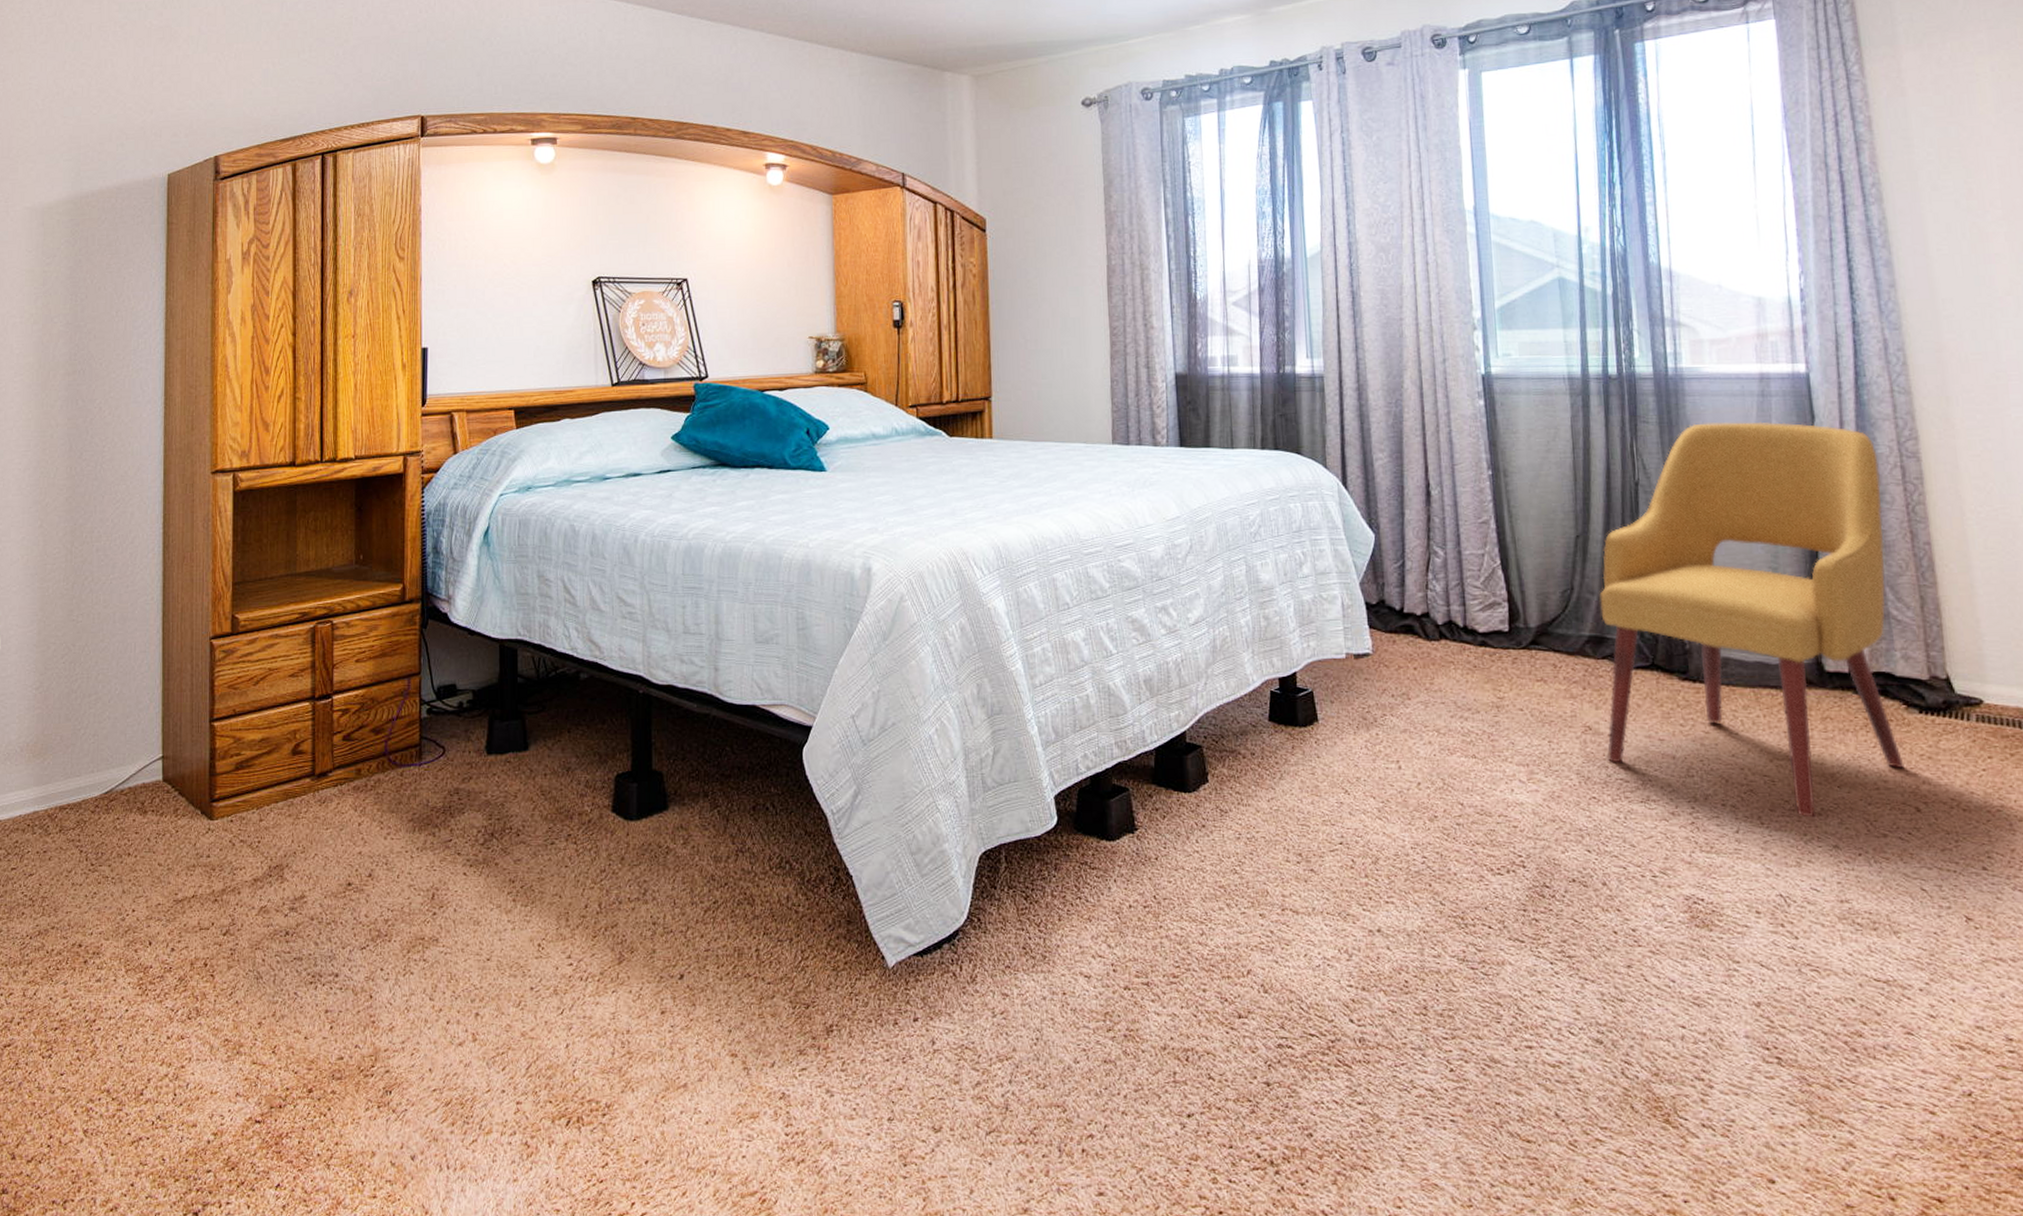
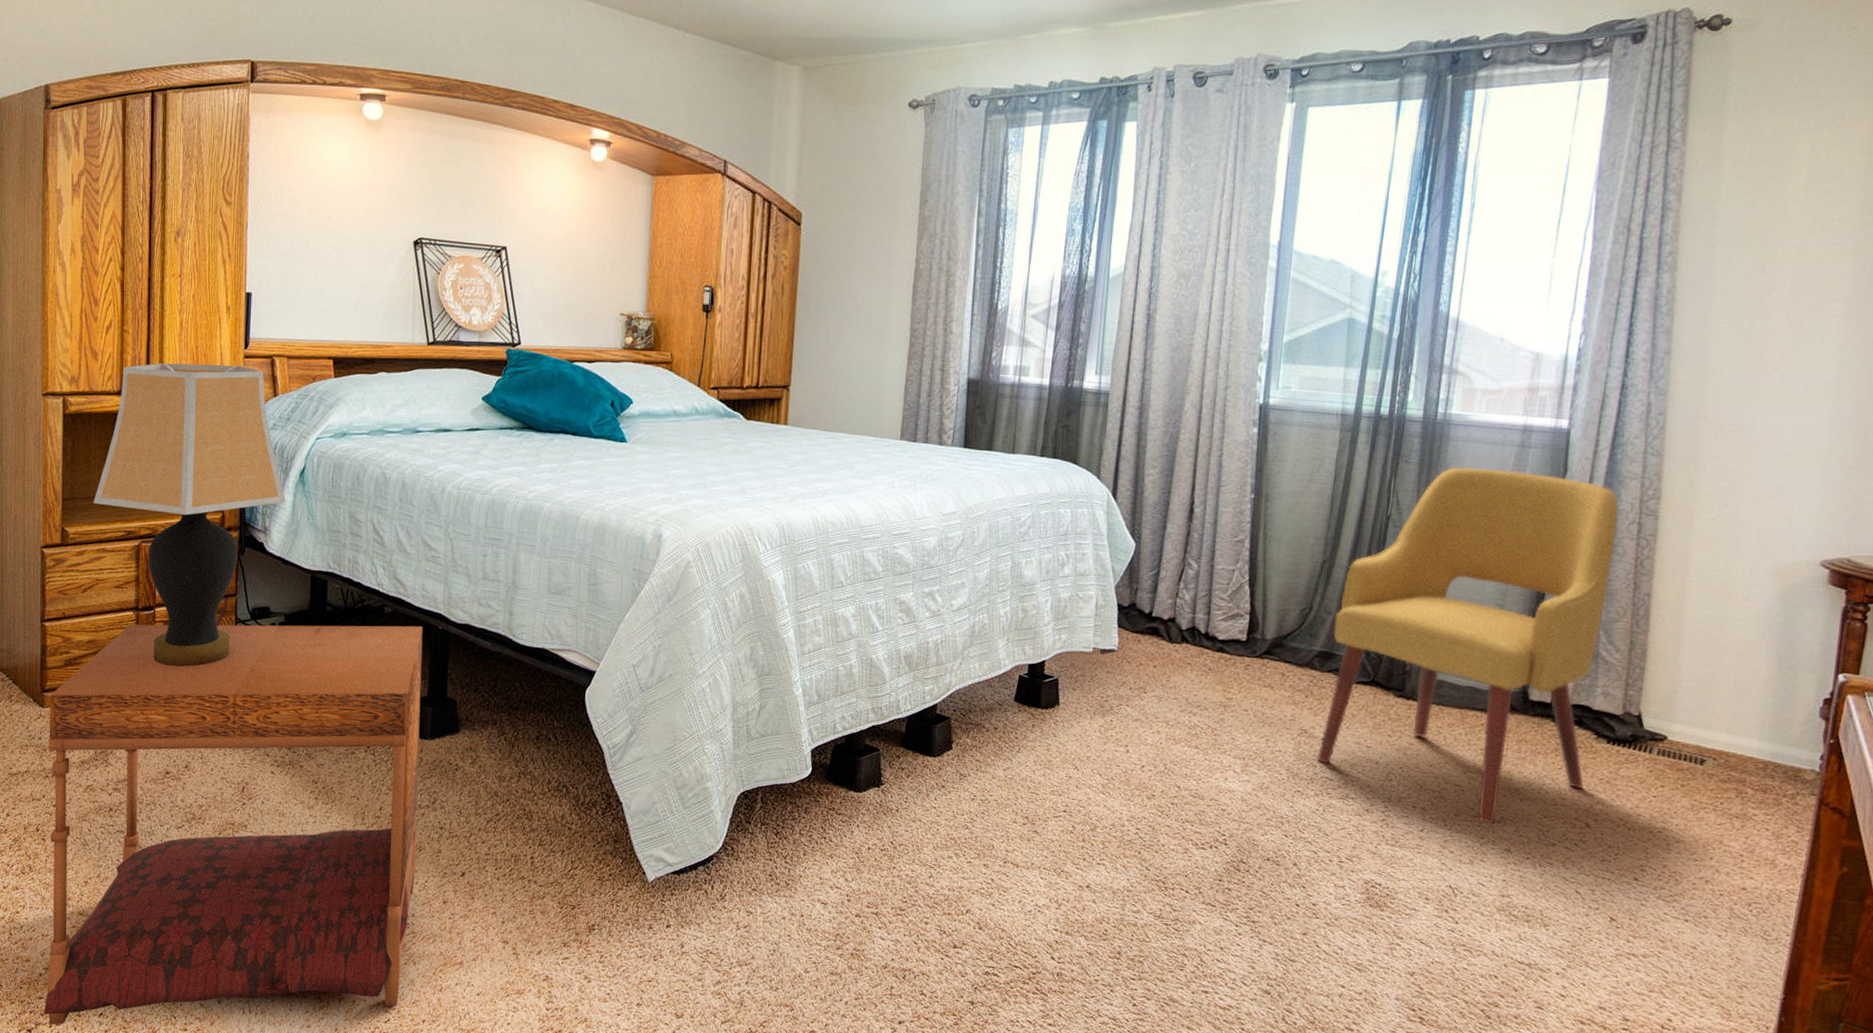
canopy bed: none [212,692,629,1205] -> present [43,624,423,1025]
table lamp: none [266,424,470,761] -> present [94,362,286,667]

